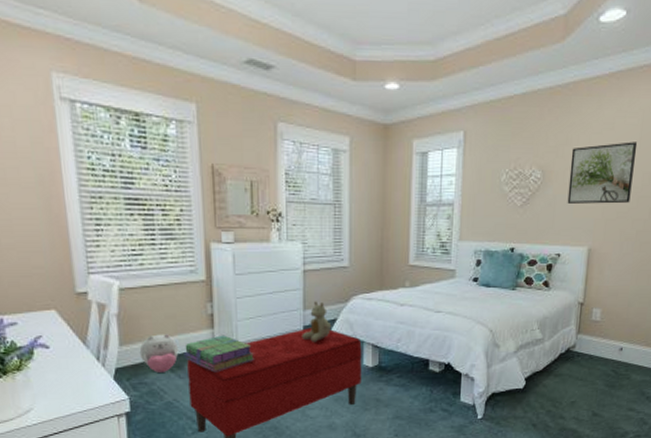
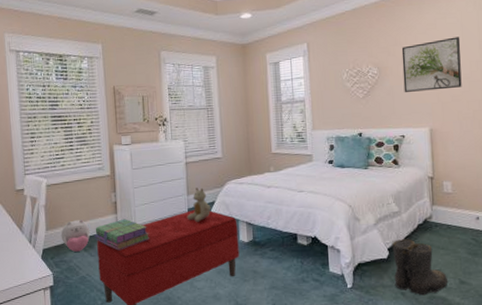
boots: none [526,369,582,428] -> present [392,239,449,296]

